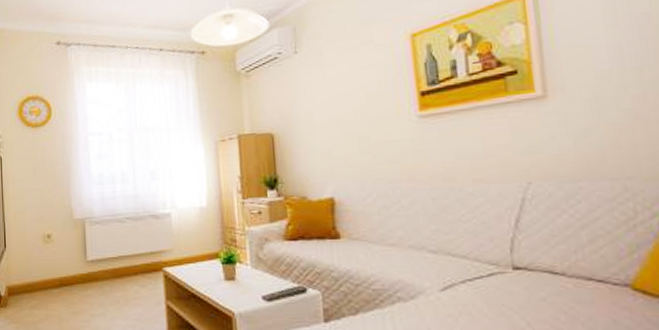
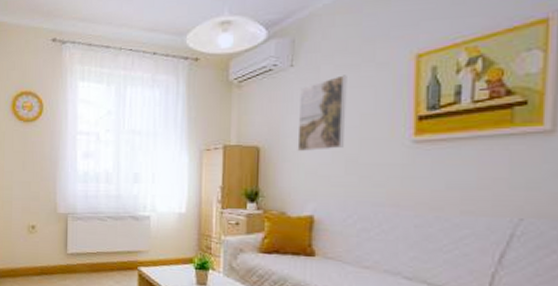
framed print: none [306,58,354,136] -> present [297,75,347,152]

